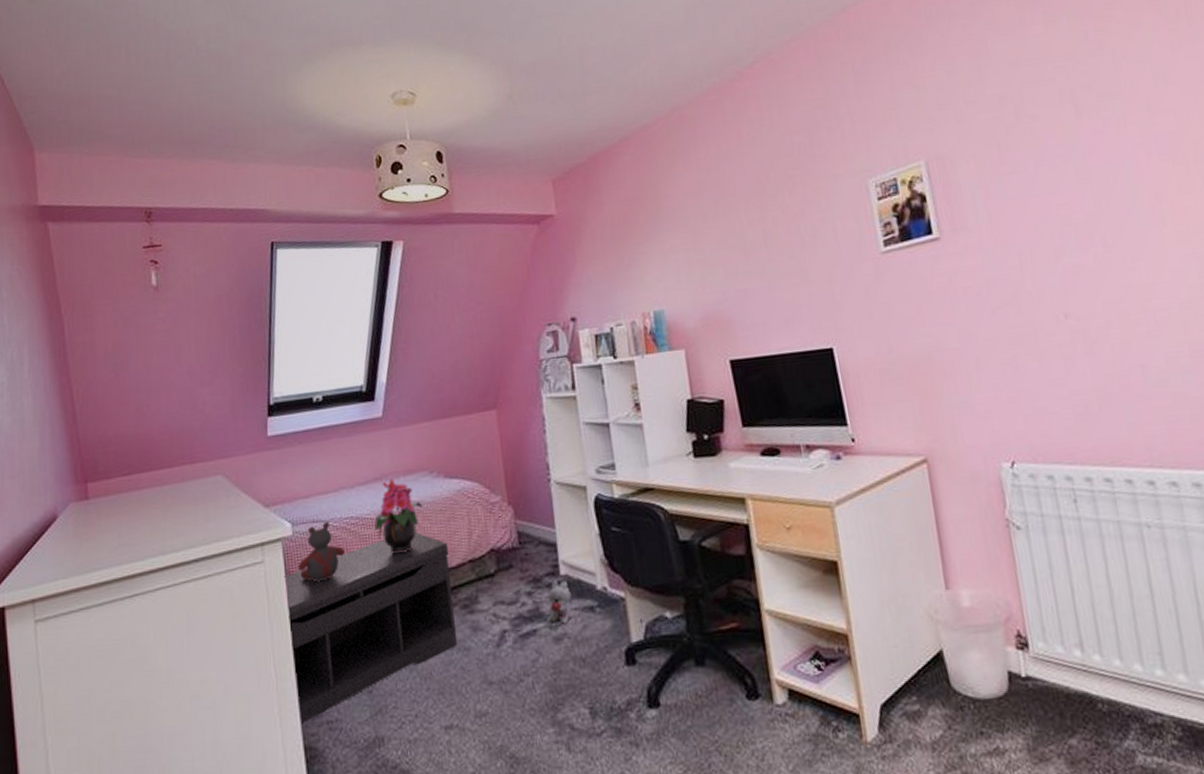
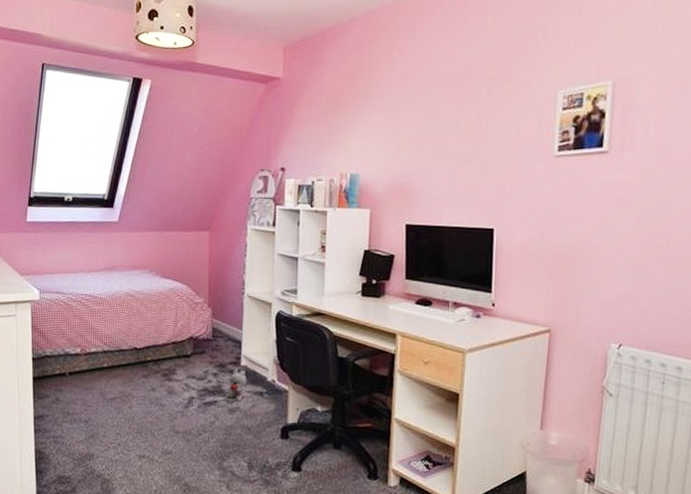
bench: present [284,532,458,724] -> none [30,314,158,434]
stuffed bear: present [297,521,345,582] -> none [41,294,78,338]
potted flower: present [374,479,424,555] -> none [103,271,142,328]

